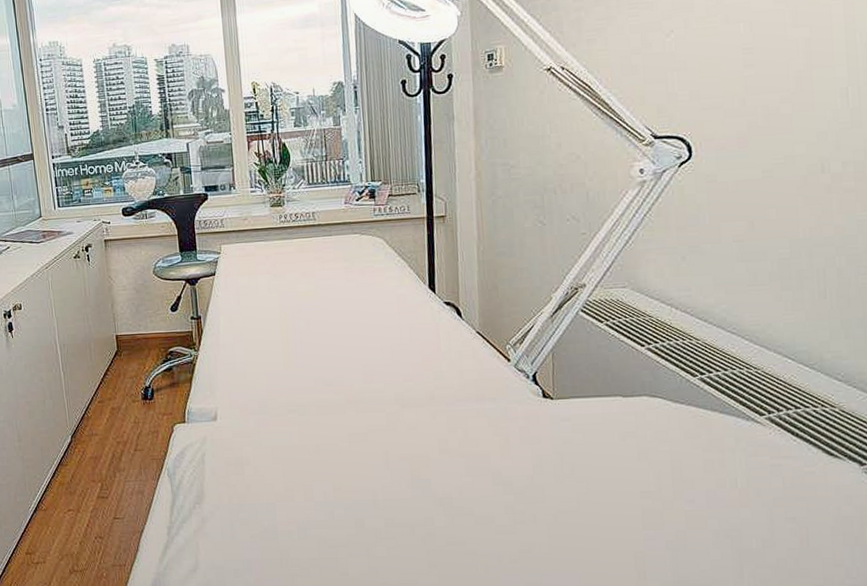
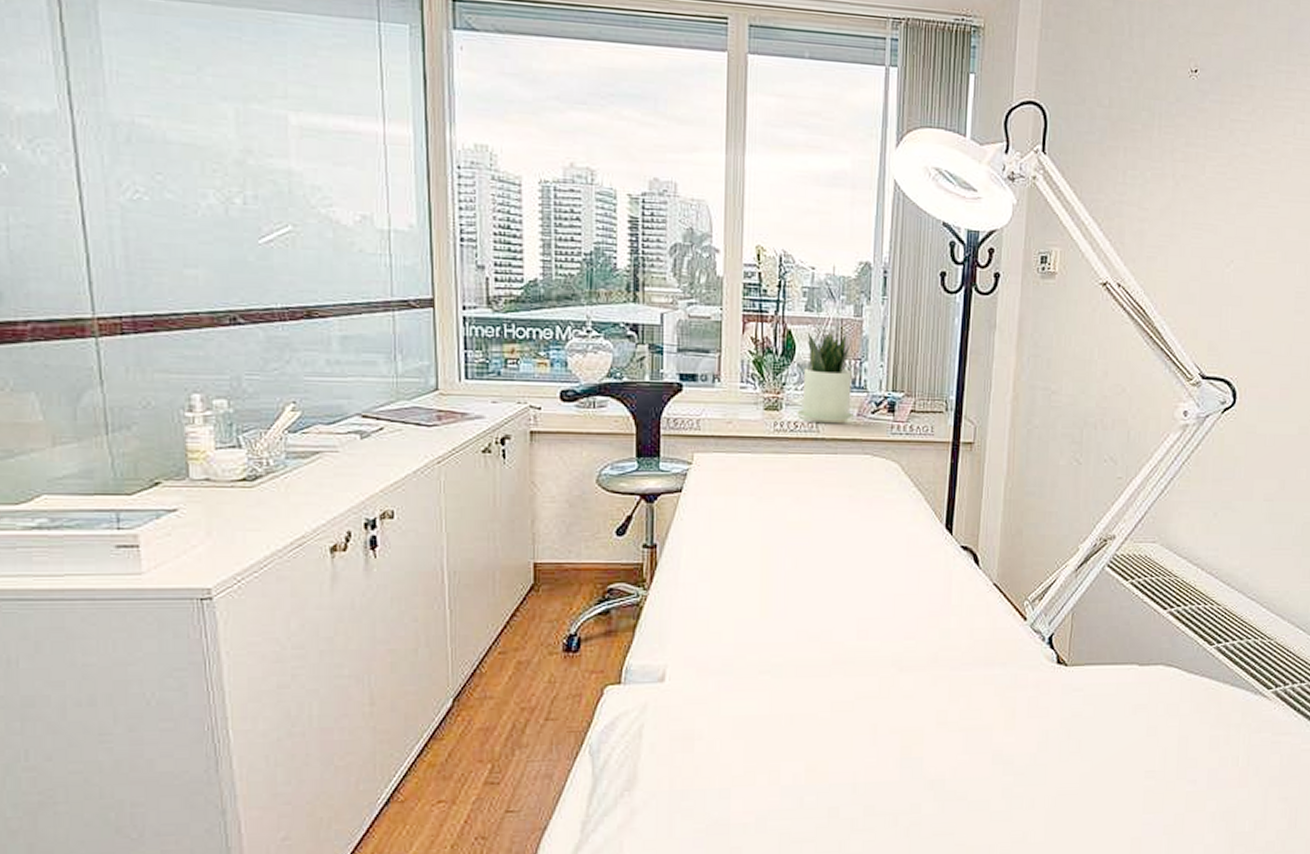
planter: none [296,140,343,212] -> present [797,332,855,423]

